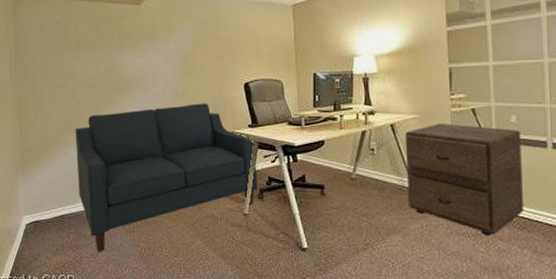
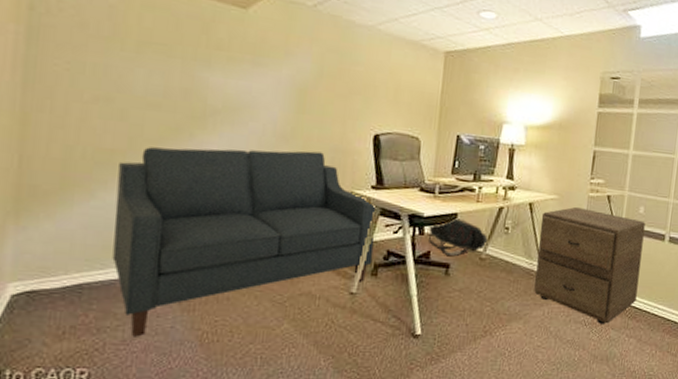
backpack: none [301,144,356,179] -> present [429,217,488,257]

